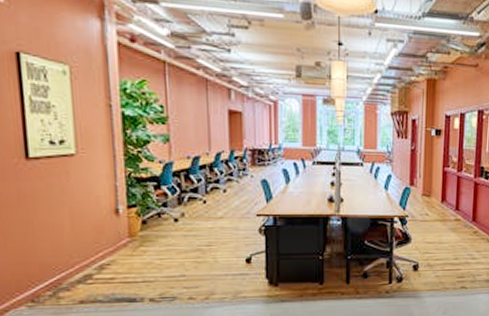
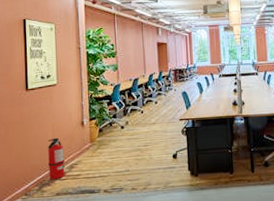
fire extinguisher: none [64,228,93,284] -> present [47,137,67,180]

